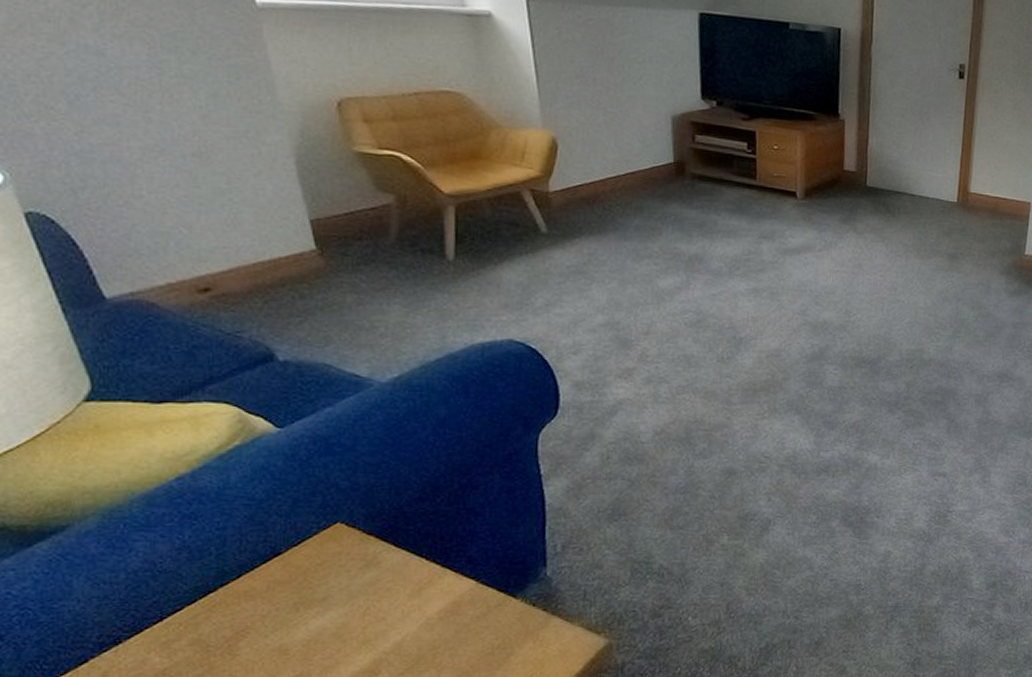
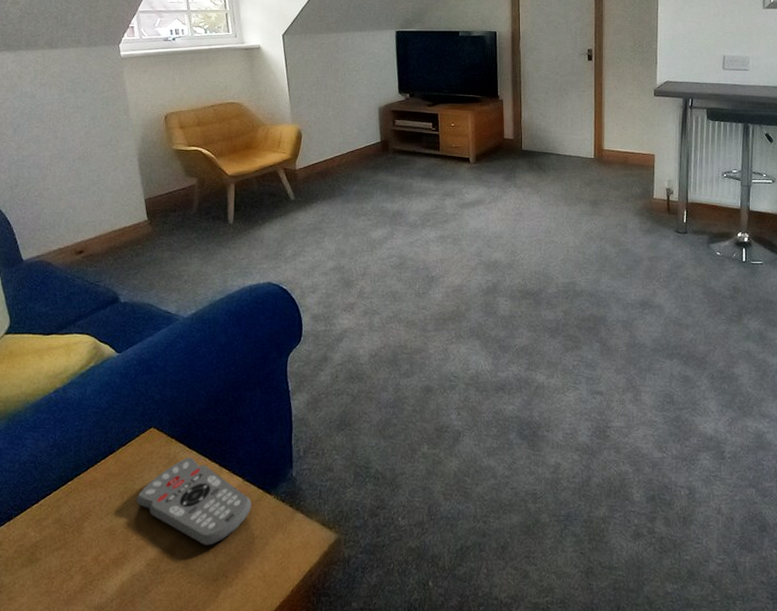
remote control: none [318,557,490,661] -> present [136,457,252,546]

